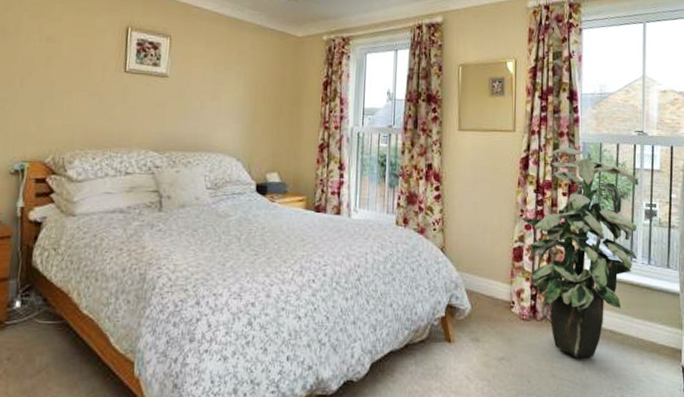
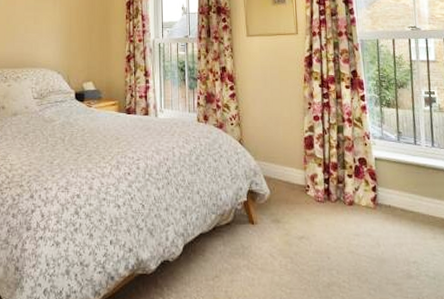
indoor plant: present [521,147,638,358] -> none [310,45,421,235]

